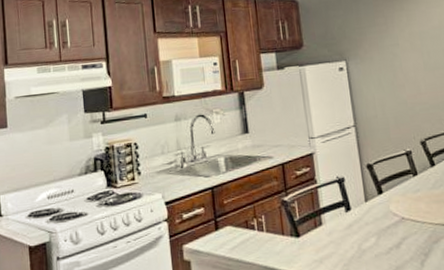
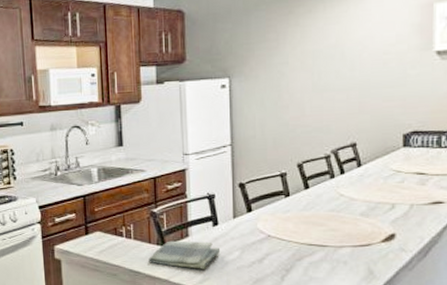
dish towel: none [283,228,357,260] -> present [148,241,221,269]

